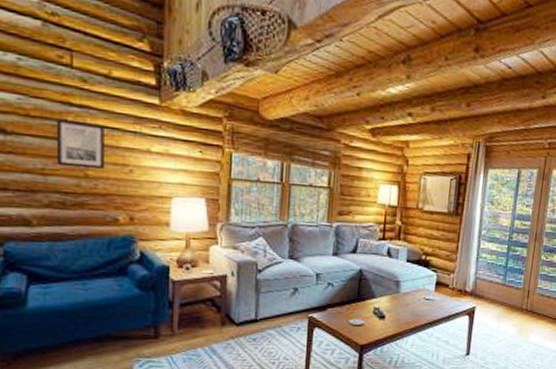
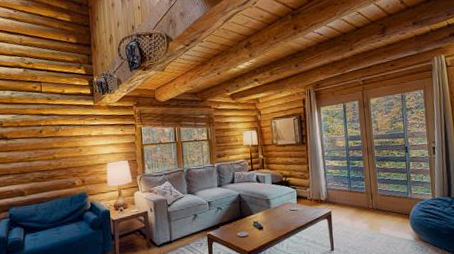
wall art: present [56,118,106,170] -> none [35,124,65,154]

